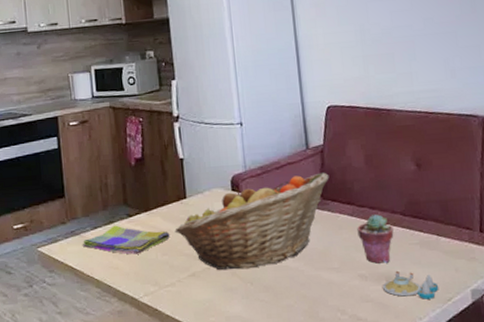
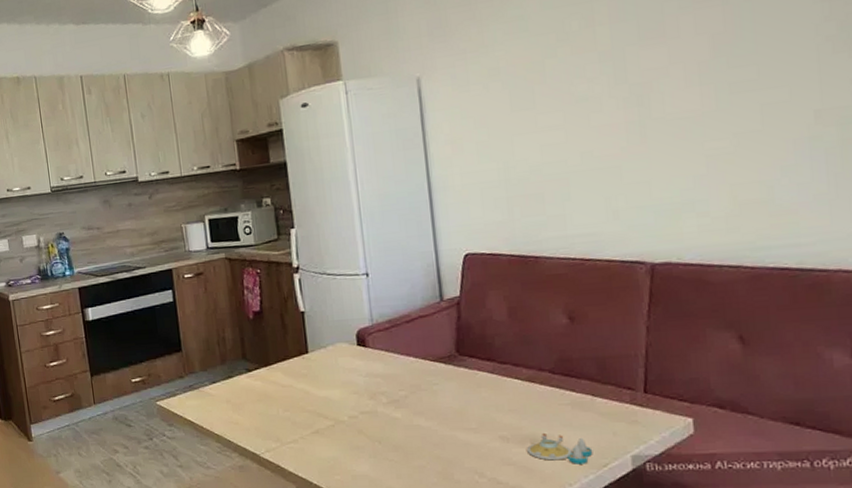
dish towel: present [82,225,170,255] -> none [200,380,292,410]
fruit basket: present [175,172,329,270] -> none [296,326,467,428]
potted succulent: present [357,214,394,264] -> none [498,372,541,425]

